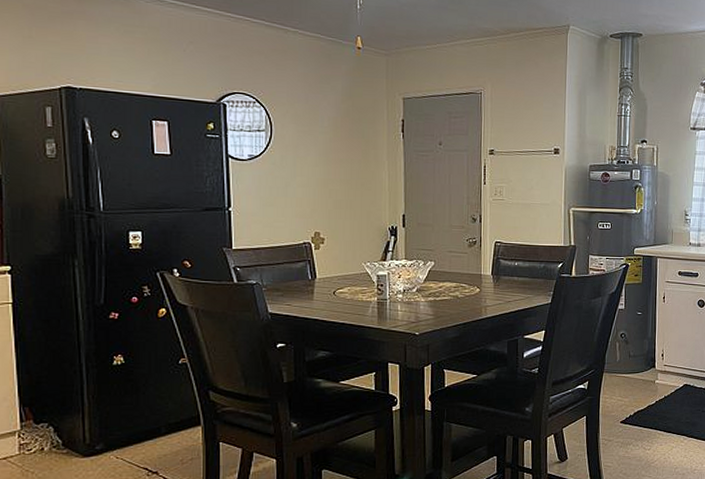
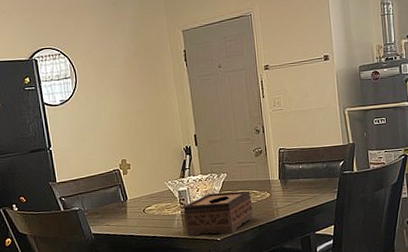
tissue box: none [379,282,459,329] -> present [183,190,253,236]

